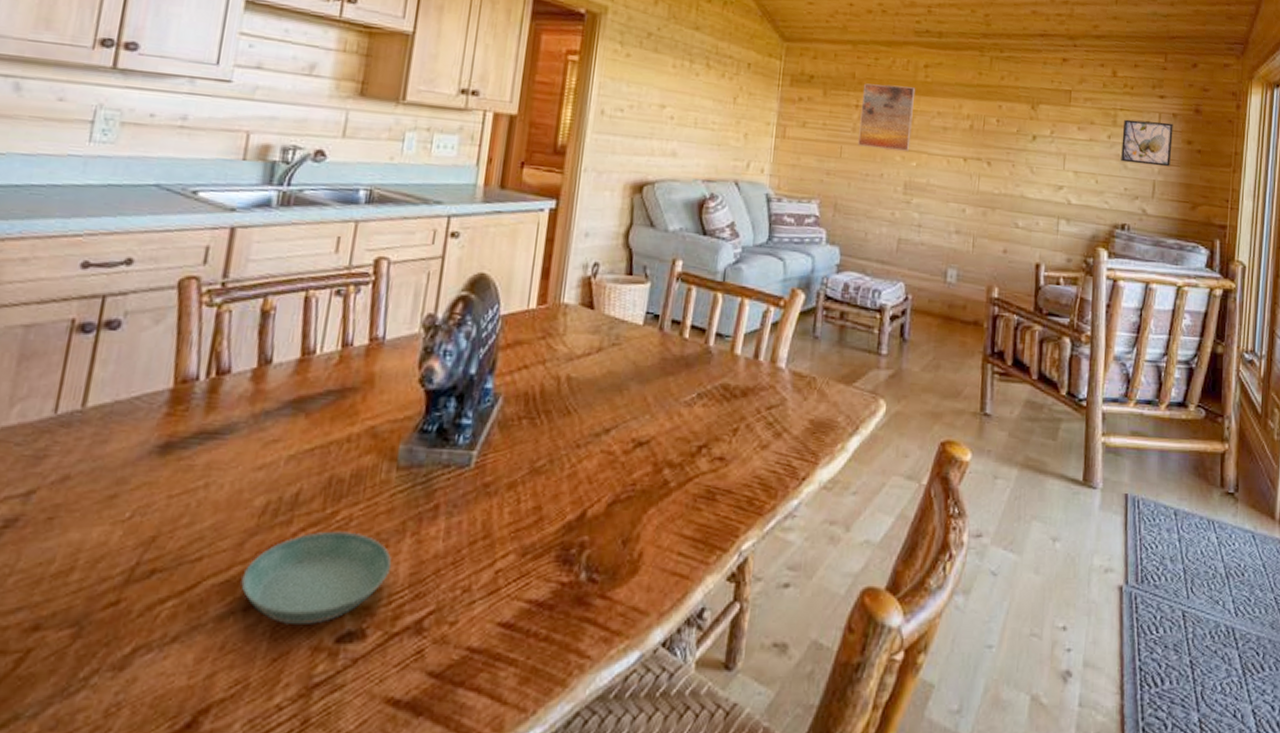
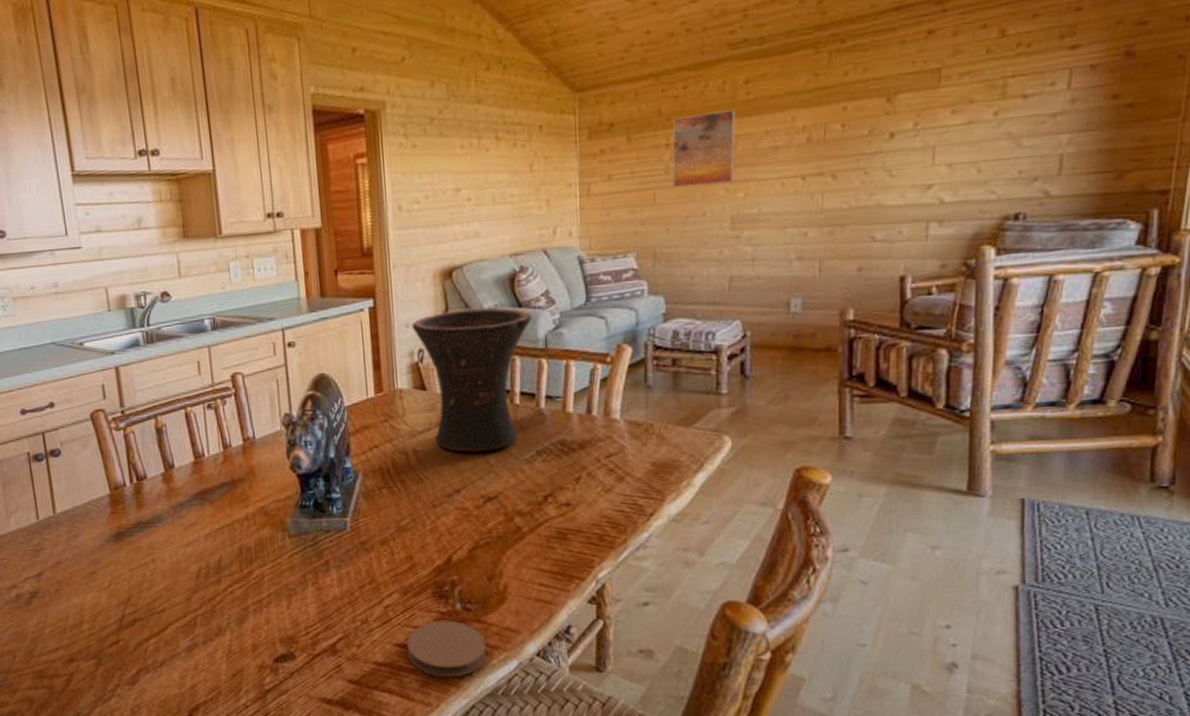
saucer: present [241,531,392,626] -> none [196,585,303,652]
coaster: none [510,594,607,673] -> present [406,620,487,678]
vase: none [591,227,715,387] -> present [411,307,532,452]
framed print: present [1121,119,1173,167] -> none [1013,77,1091,141]

